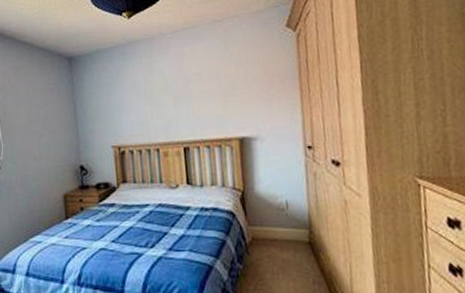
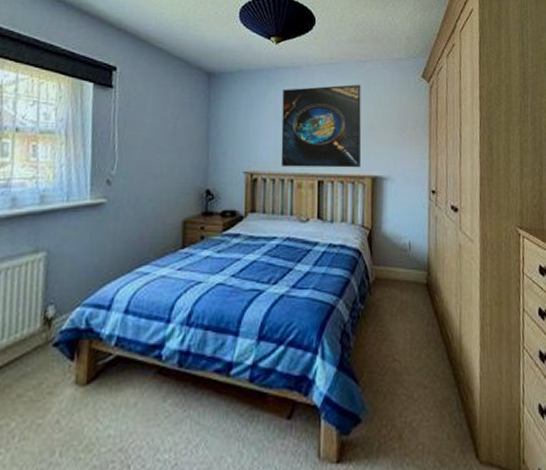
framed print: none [139,46,226,138] -> present [280,85,362,168]

